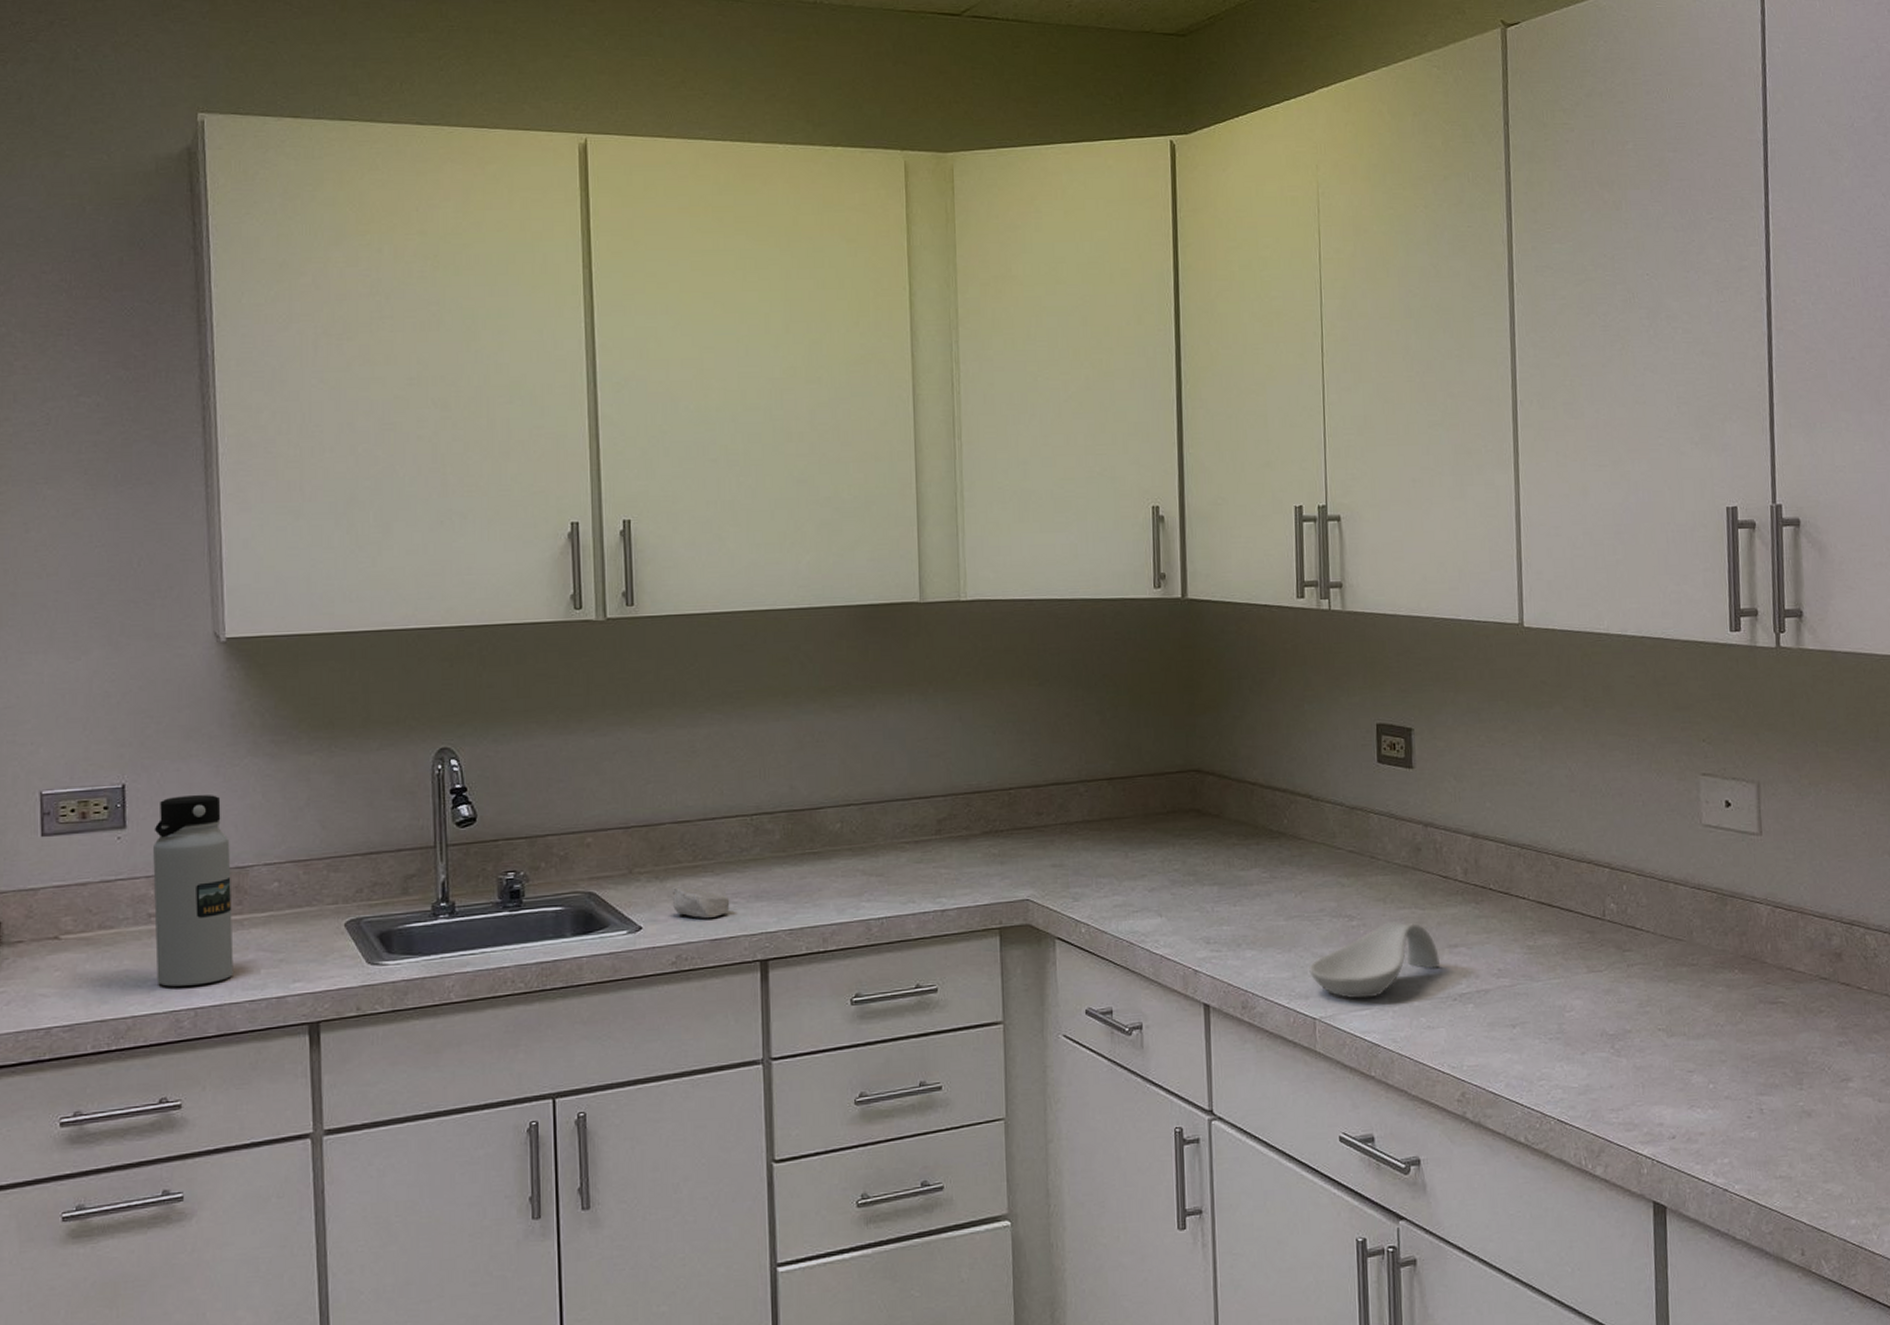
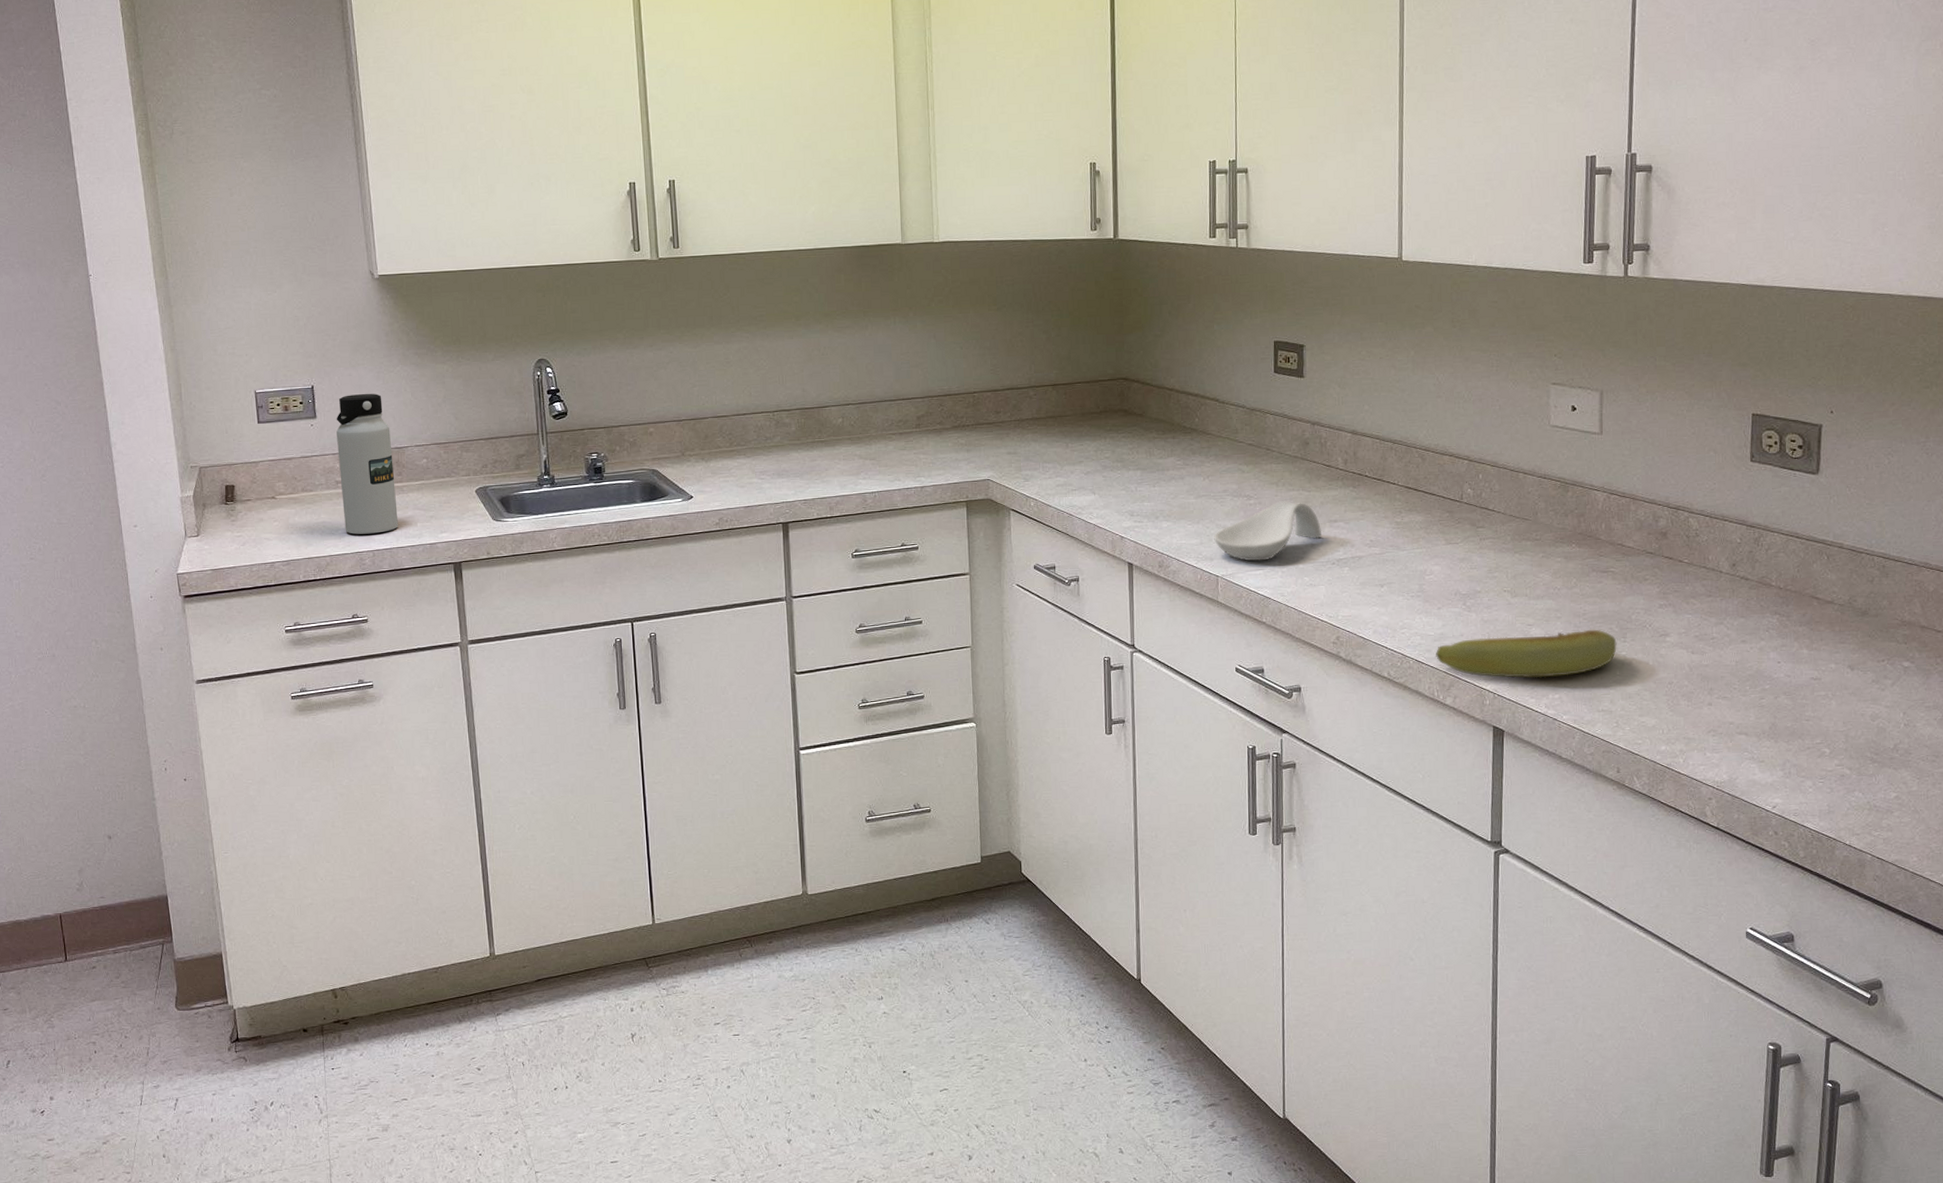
soap bar: present [672,887,730,919] -> none [714,466,759,491]
banana: none [1581,1074,1793,1139] -> present [1436,629,1617,679]

